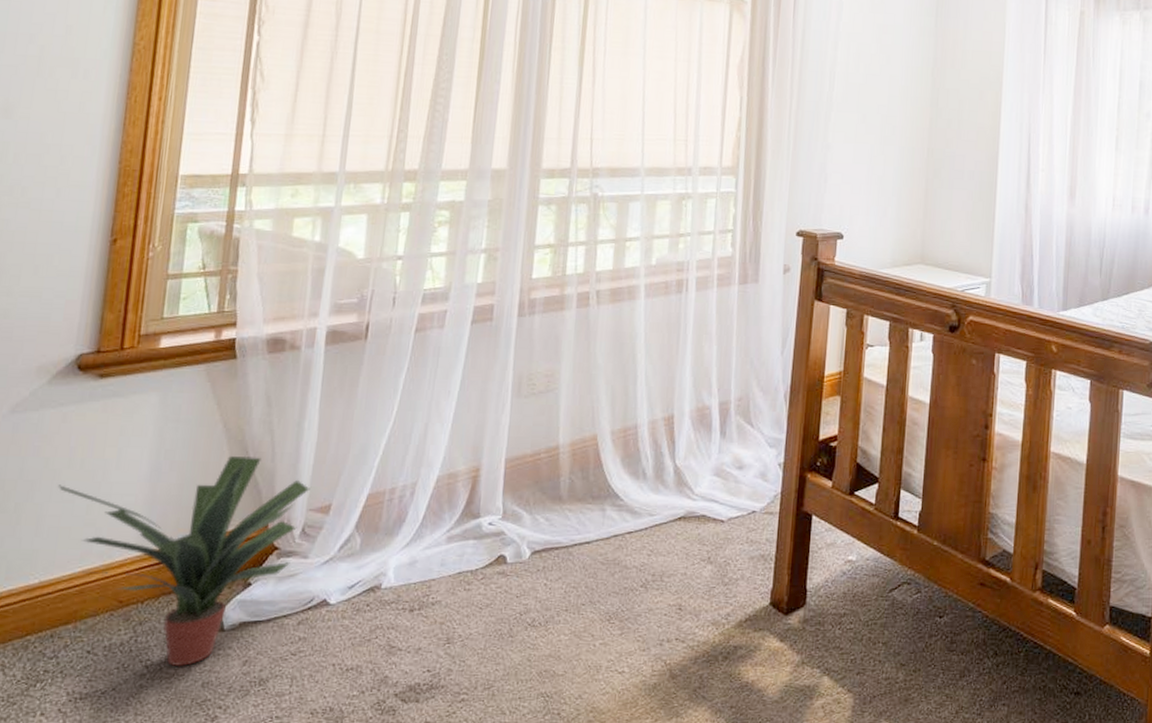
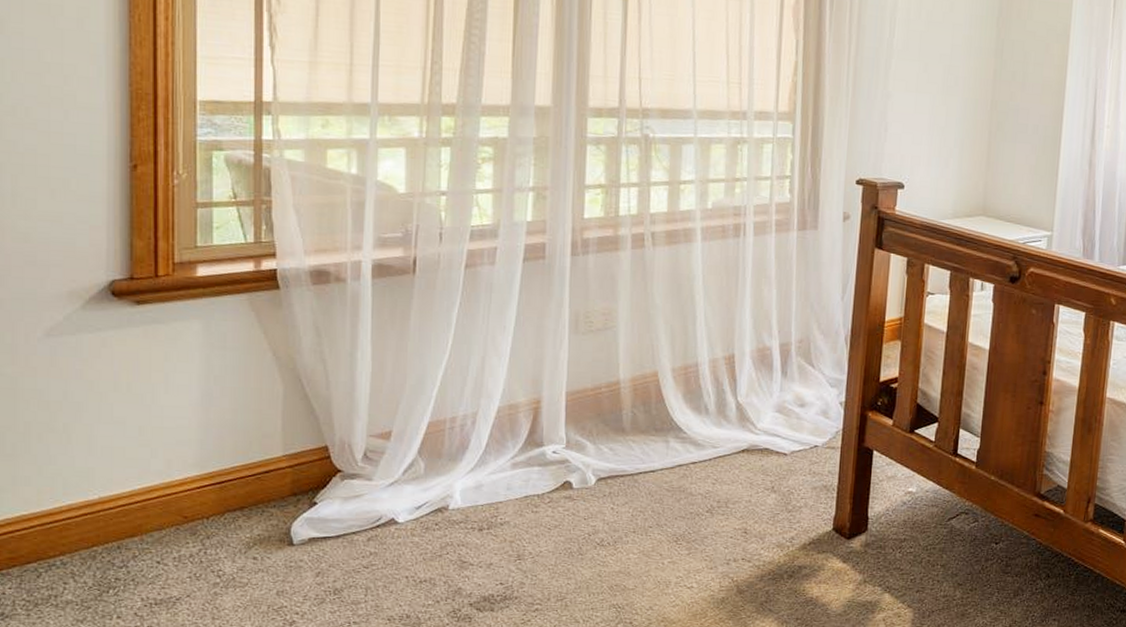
potted plant: present [57,455,310,667] -> none [106,383,369,577]

